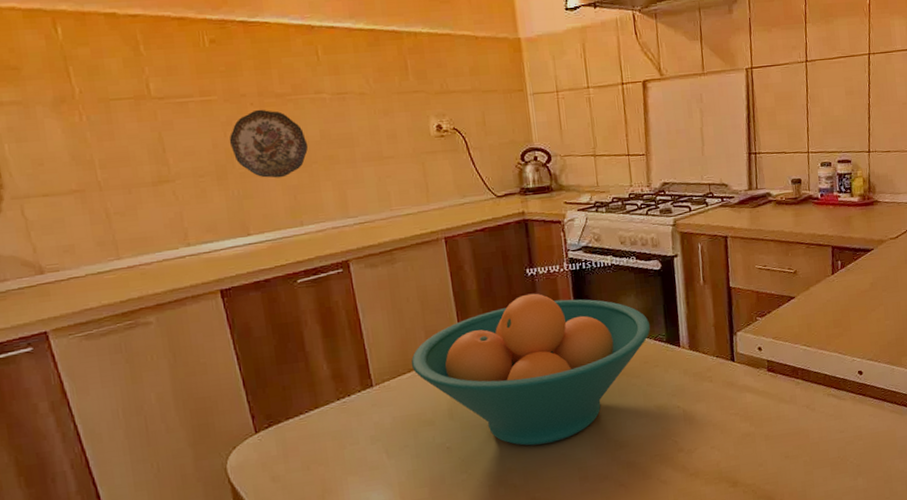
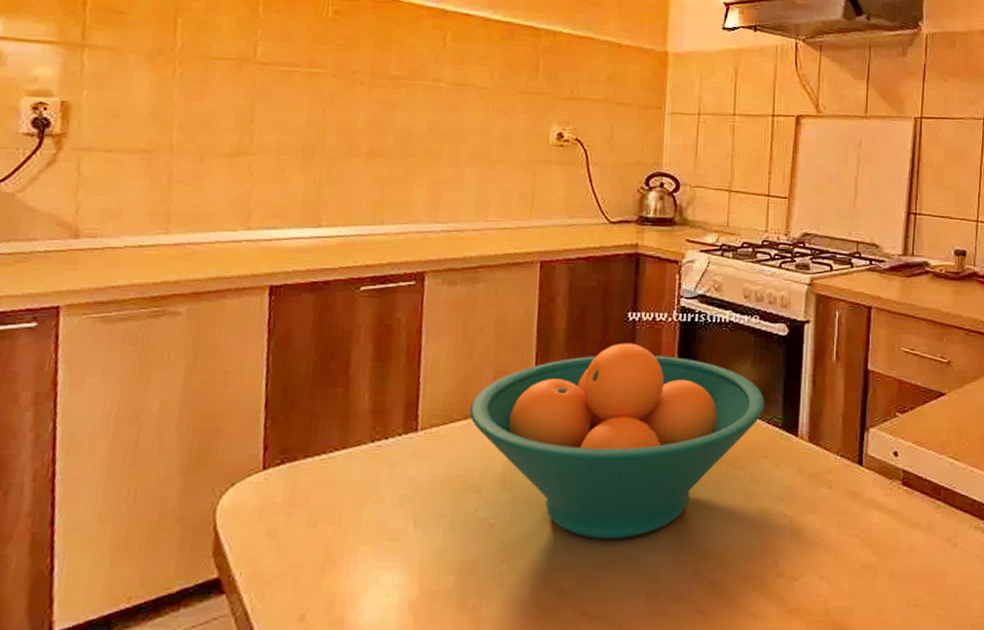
decorative plate: present [229,109,309,178] -> none [325,89,411,167]

